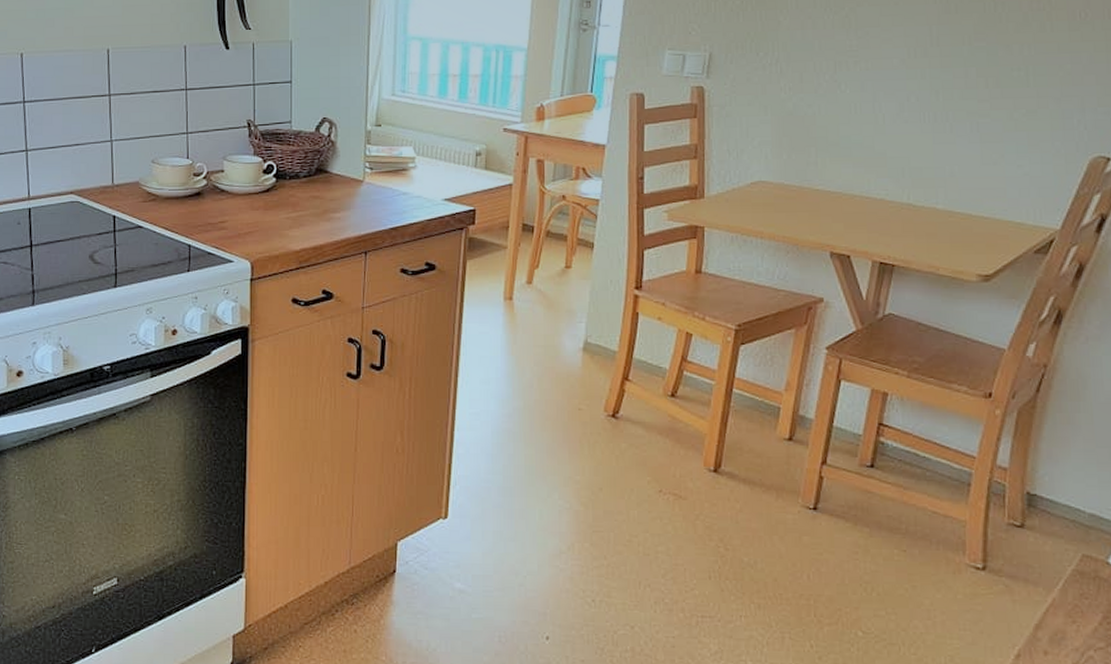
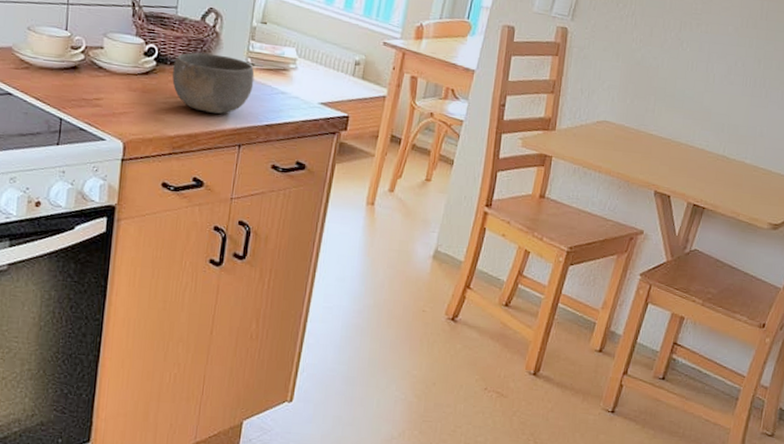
bowl: none [293,163,374,223] -> present [172,52,255,114]

